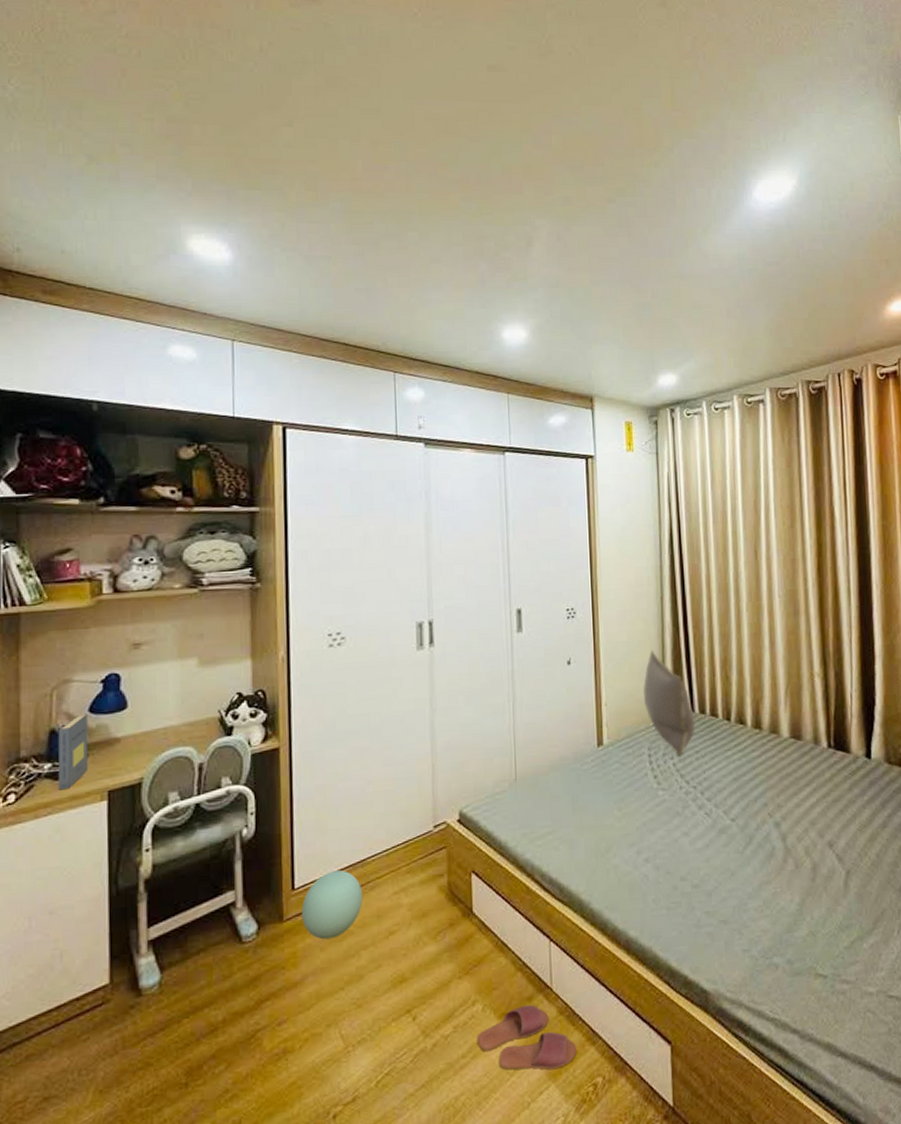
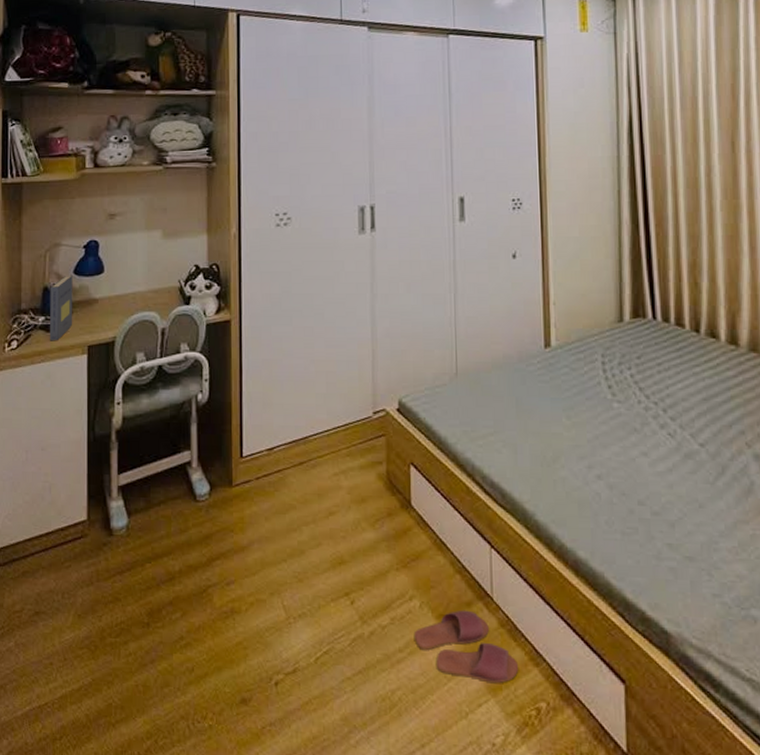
ball: present [301,870,363,940] -> none [248,444,305,510]
cushion: present [642,650,696,756] -> none [596,248,657,367]

